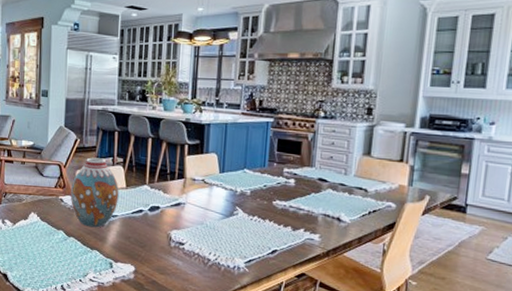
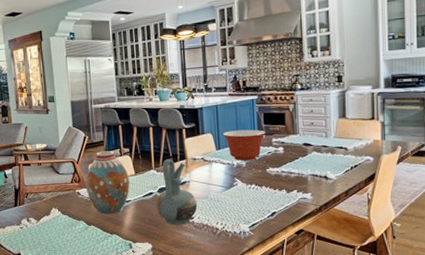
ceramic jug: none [144,176,191,250] -> present [156,159,198,225]
mixing bowl: none [228,153,278,189] -> present [222,129,266,161]

